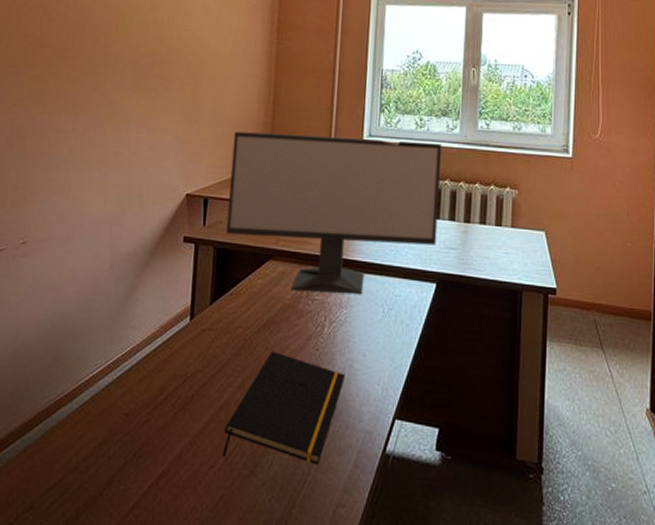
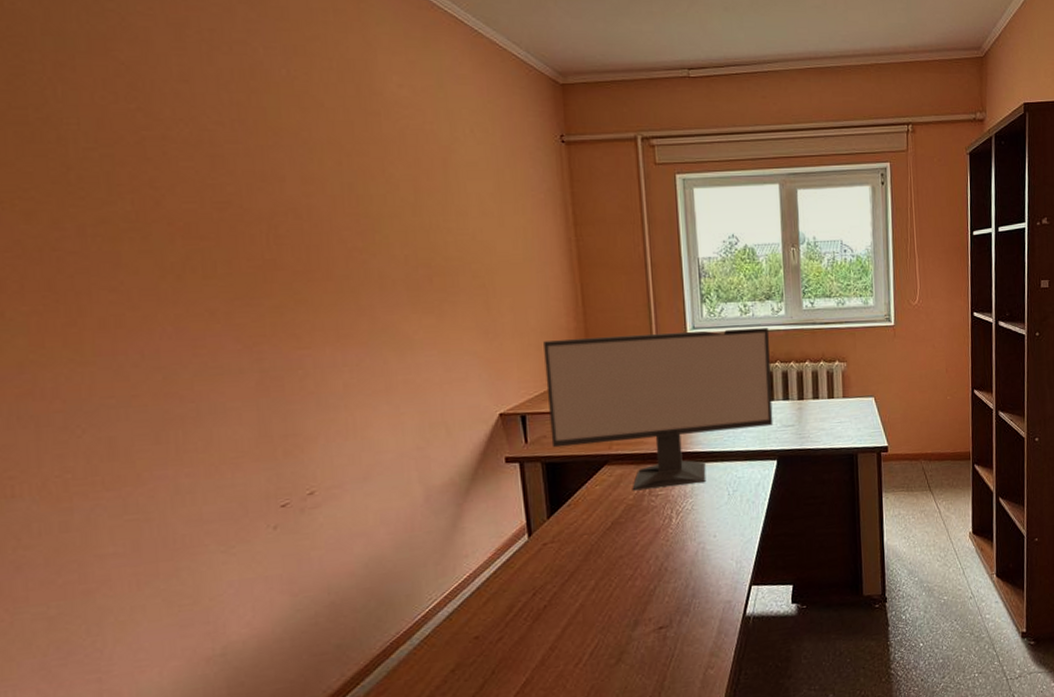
notepad: present [222,352,345,465] -> none [584,550,699,653]

